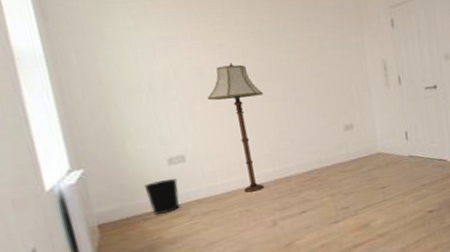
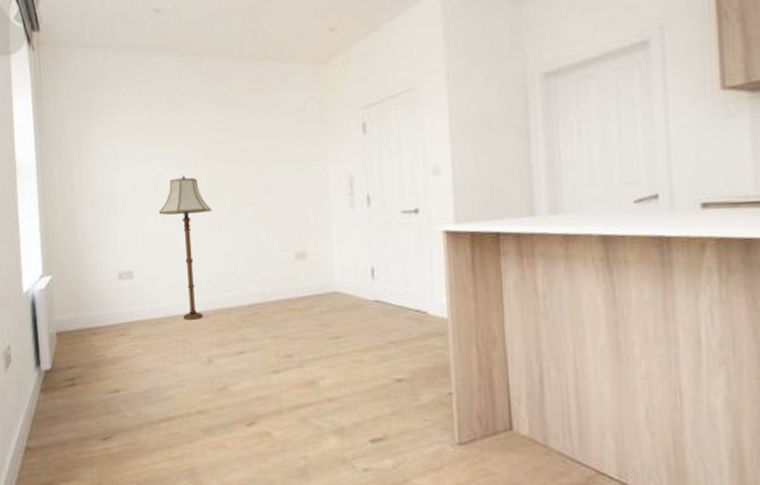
wastebasket: present [144,179,181,216] -> none [96,295,124,331]

